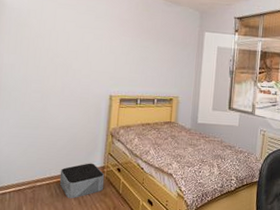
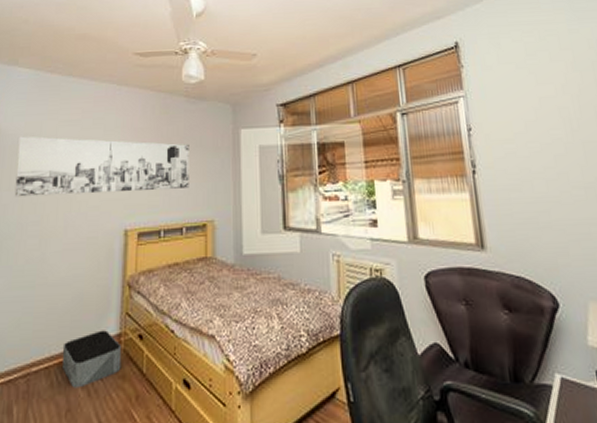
wall art: none [20,11,164,71] -> present [14,136,189,197]

